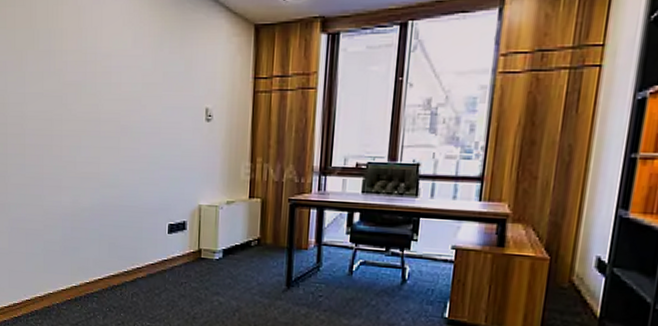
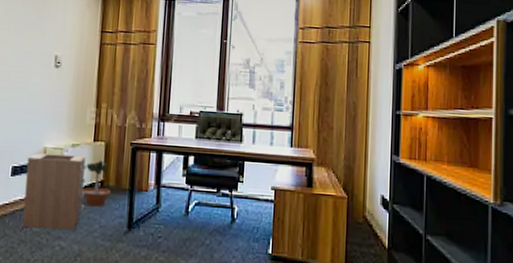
filing cabinet: none [181,211,243,287] -> present [22,153,87,230]
potted tree: none [239,216,268,265] -> present [83,159,111,207]

